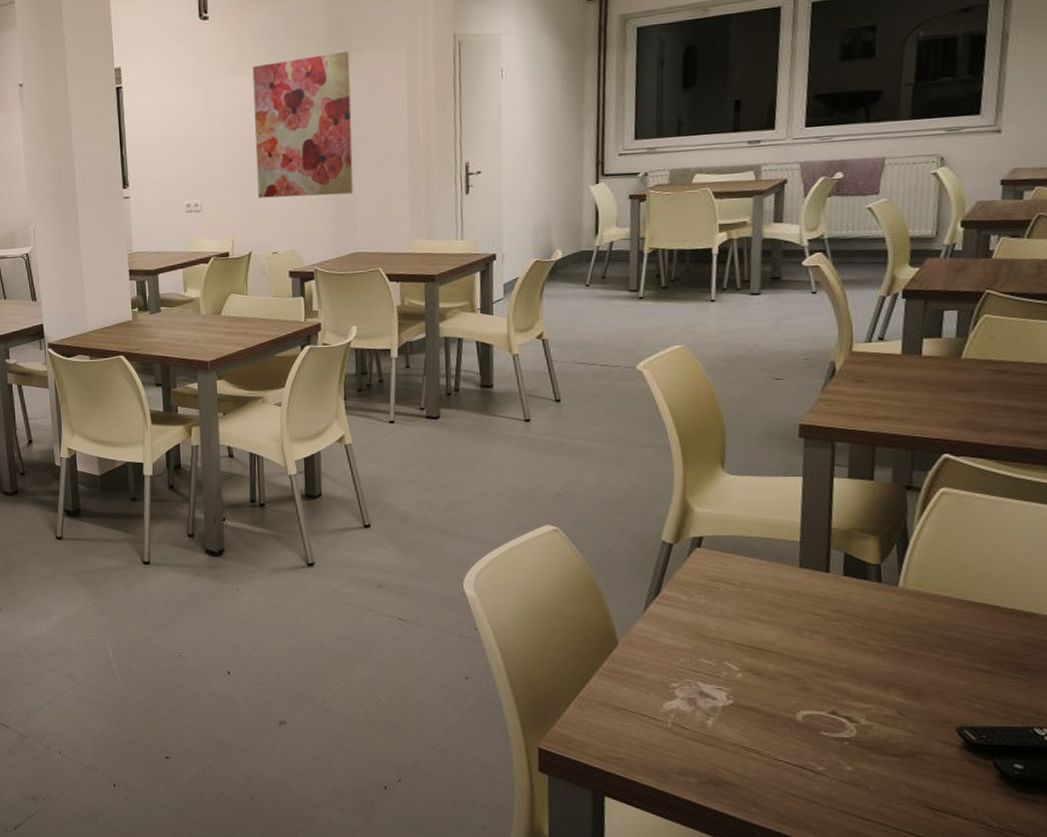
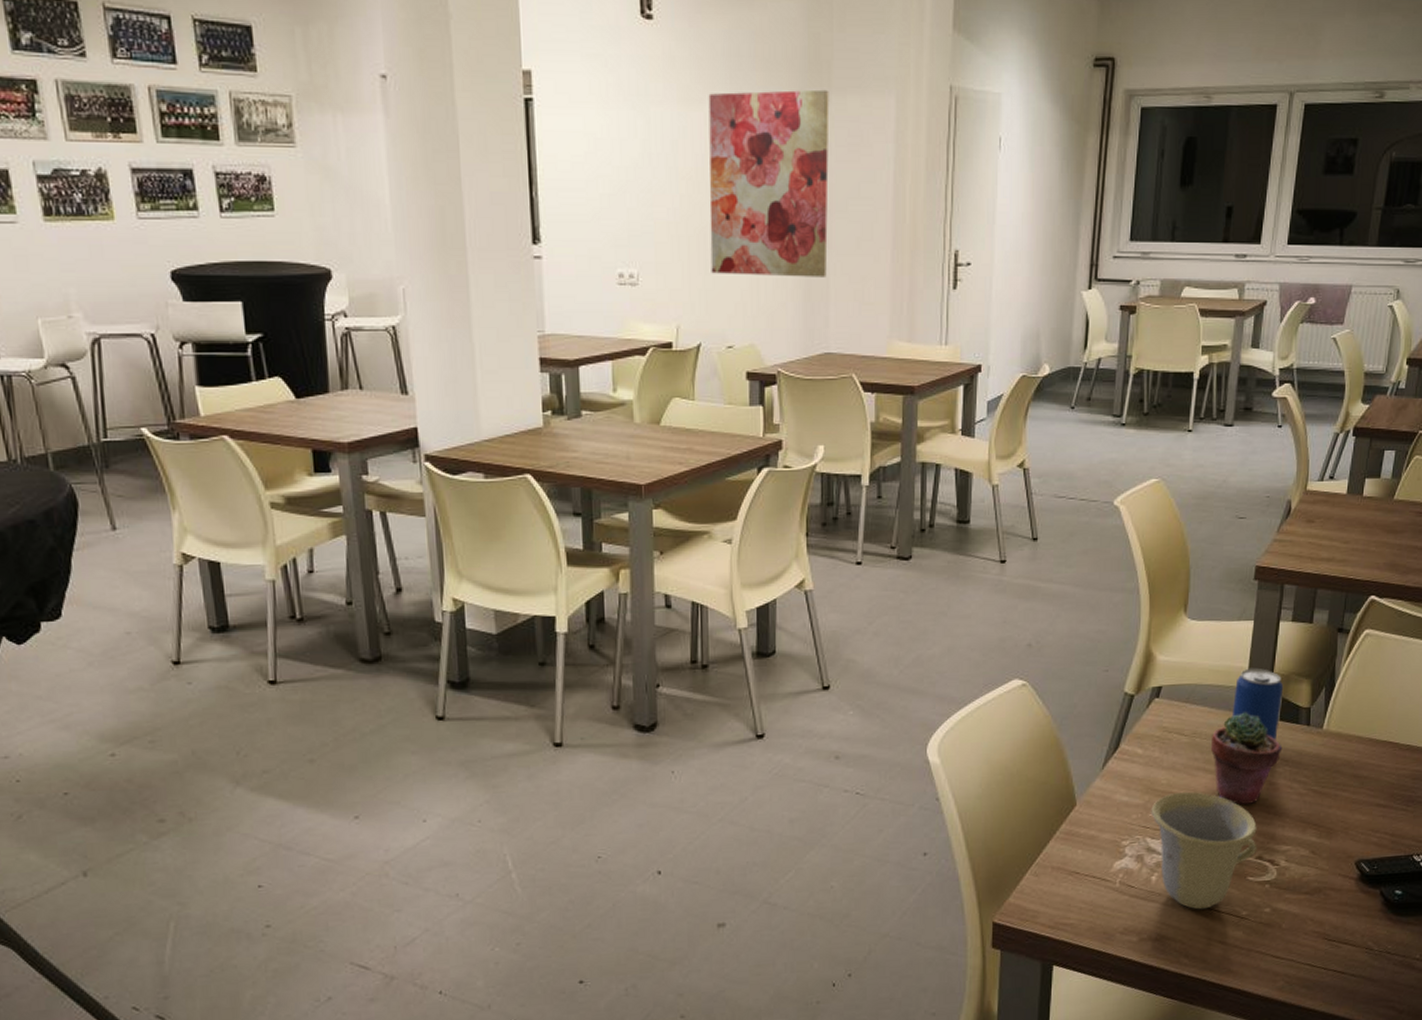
cup: none [701,641,830,760] -> present [1151,792,1258,910]
potted succulent: none [763,565,850,657] -> present [1210,712,1283,805]
beverage can: none [785,522,845,595] -> present [1231,668,1284,740]

